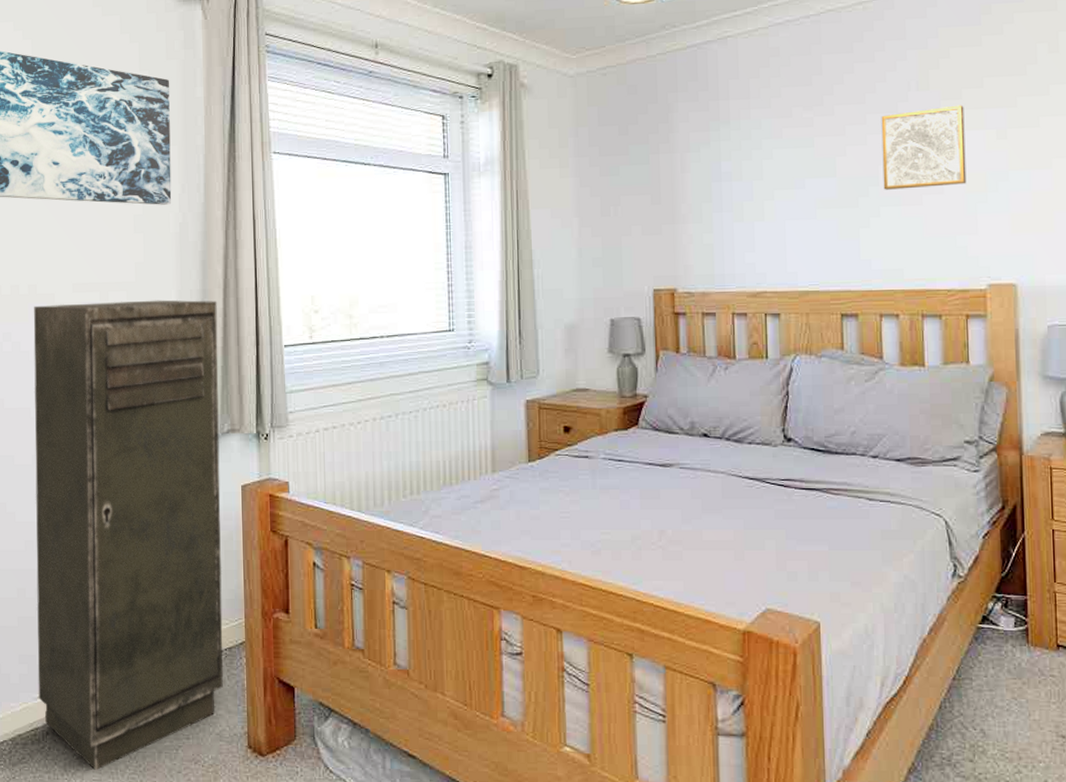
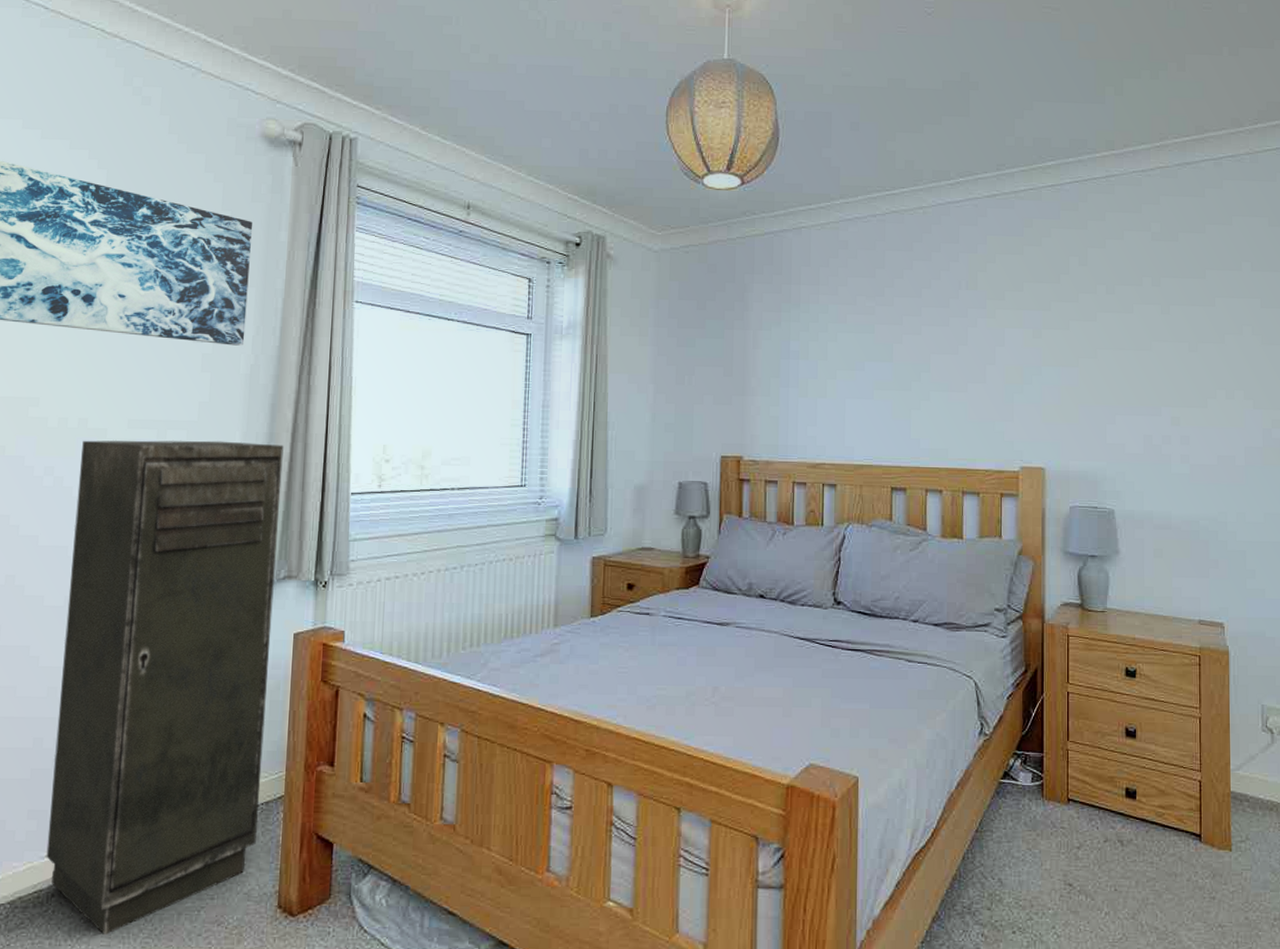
wall art: present [881,105,967,190] -> none [934,305,1006,377]

